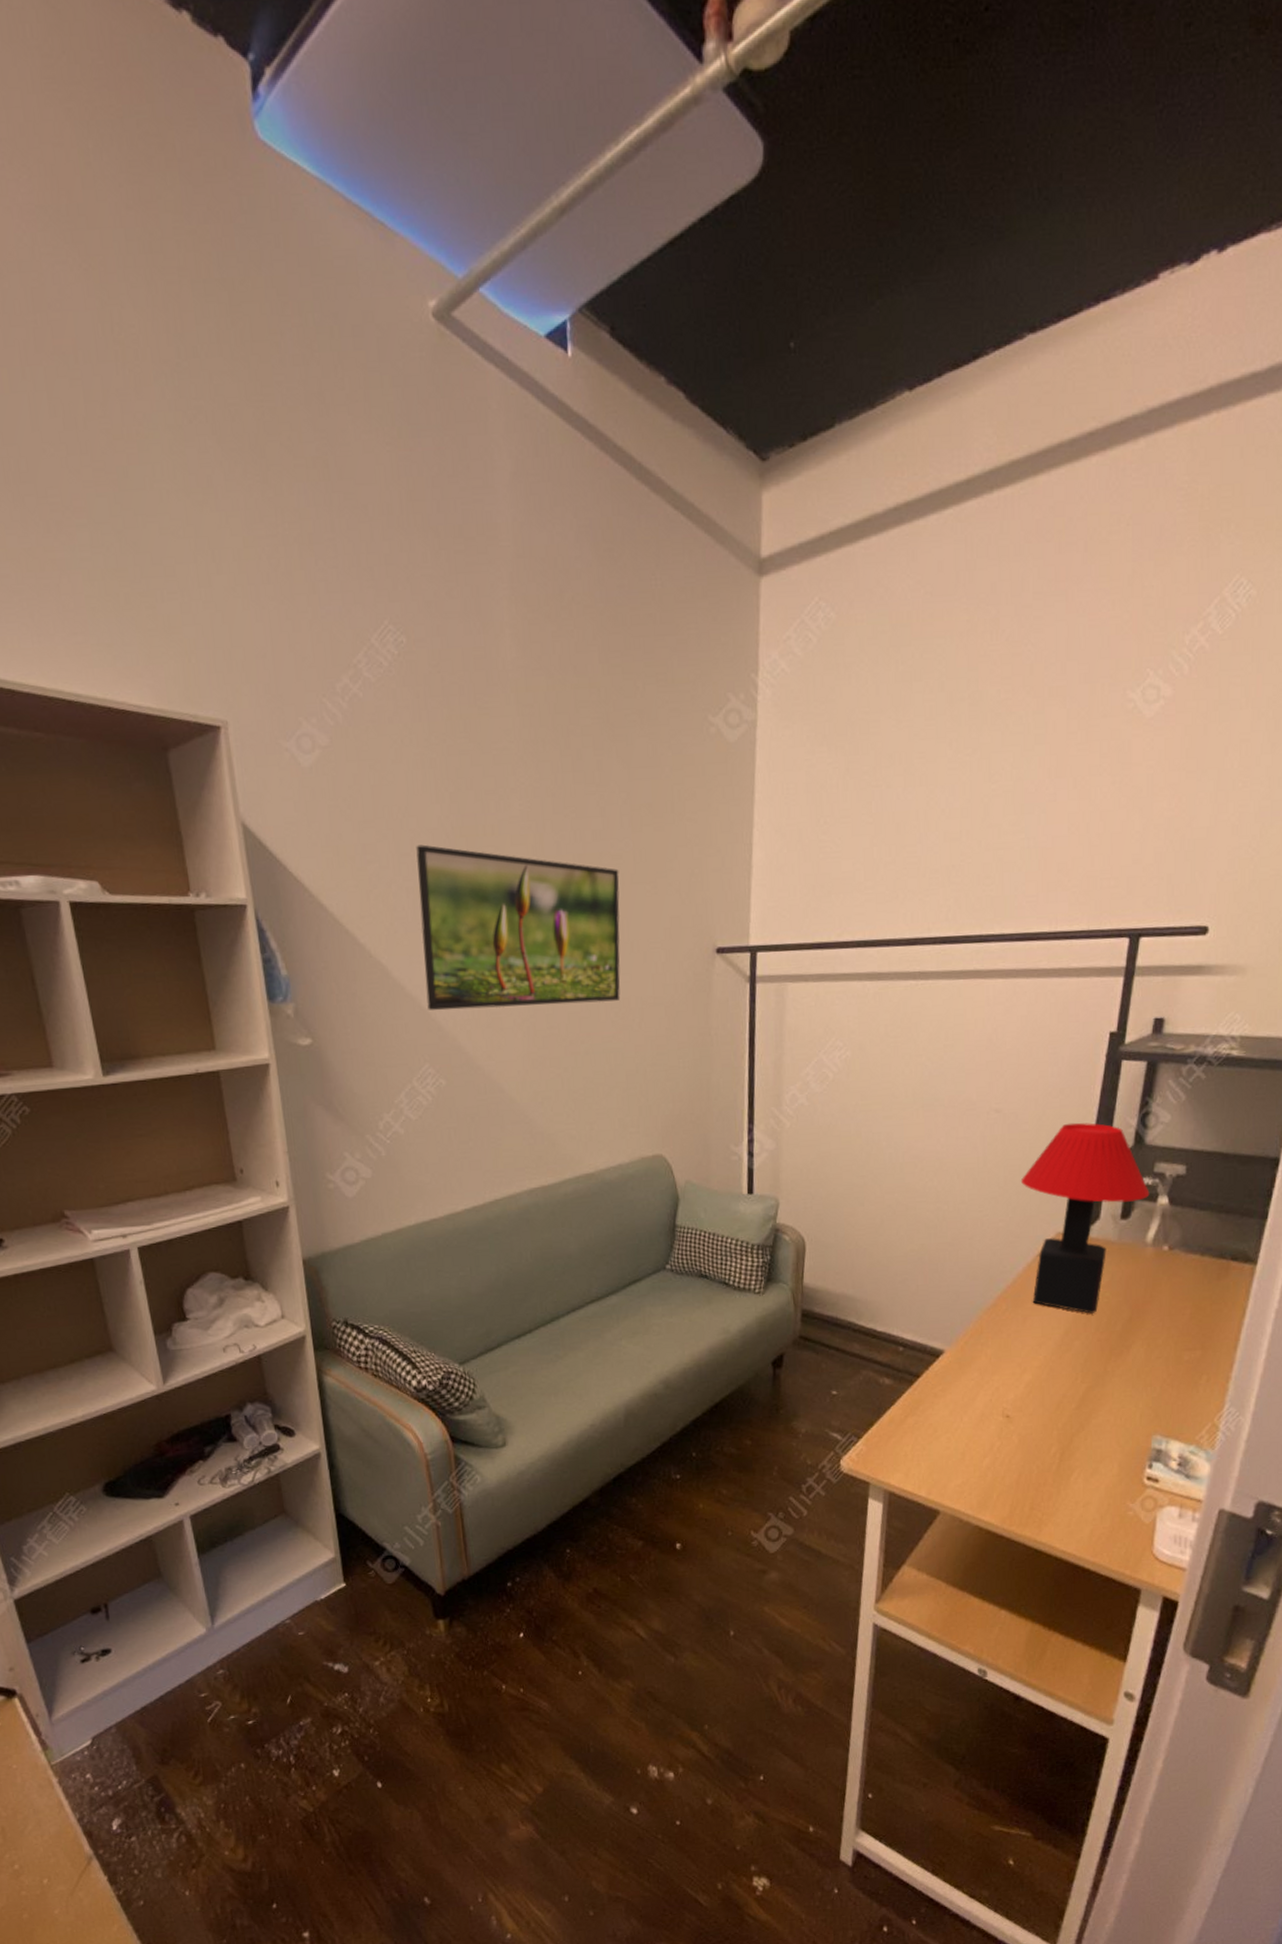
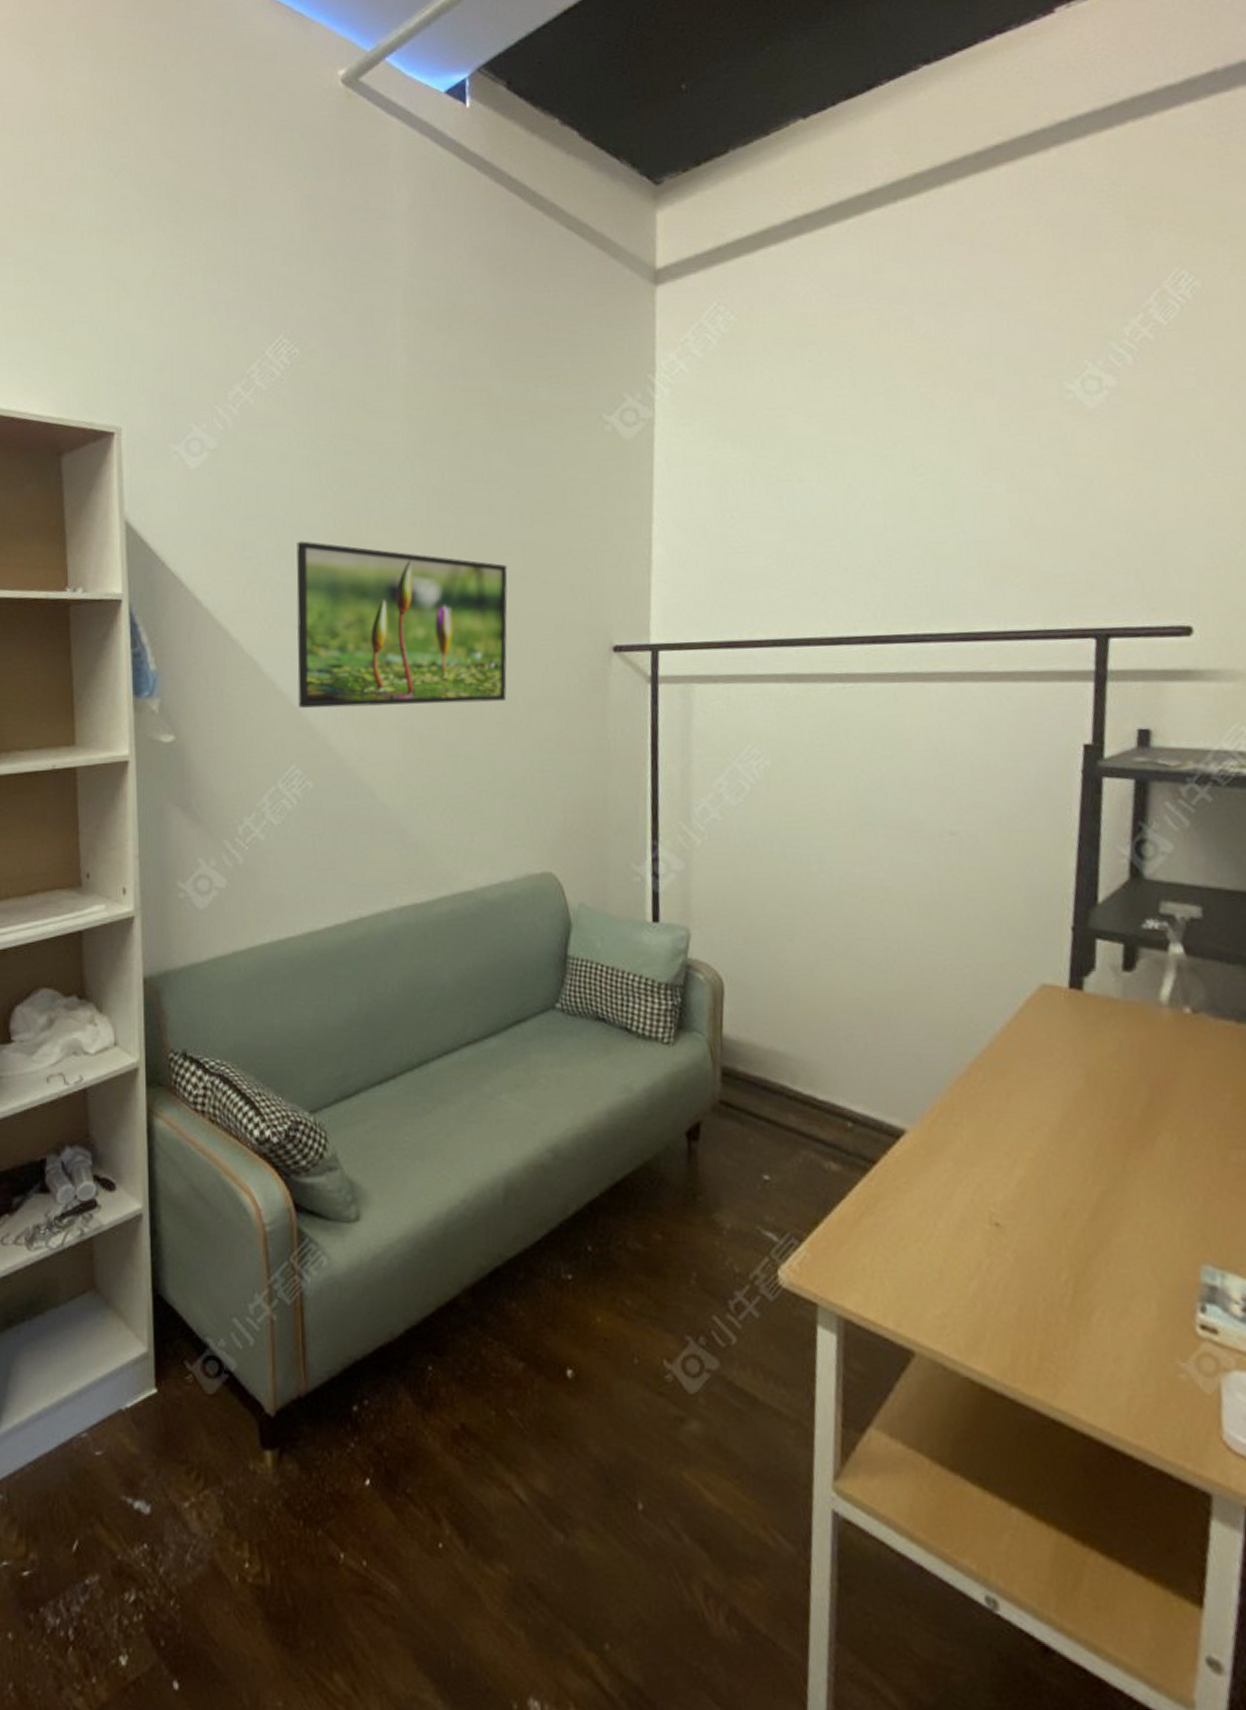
table lamp: present [1020,1122,1150,1314] -> none [988,849,1158,1092]

